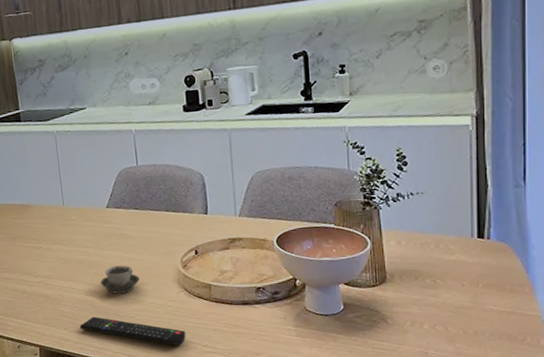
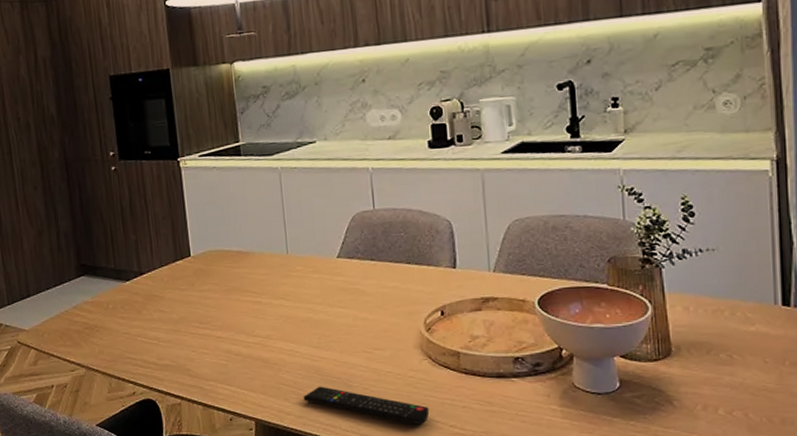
cup: present [100,265,139,294] -> none [328,326,375,360]

